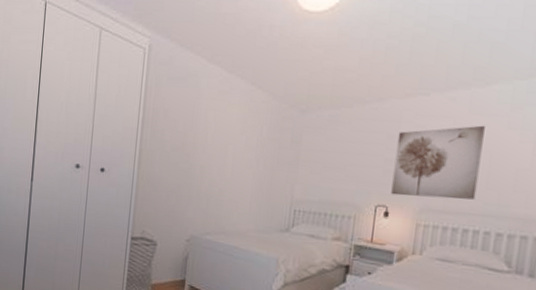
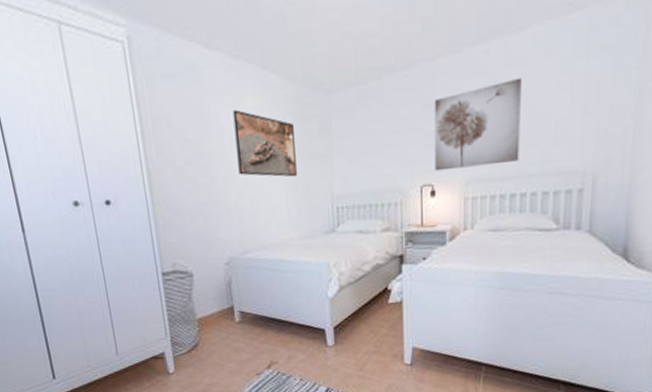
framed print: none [214,113,269,177] -> present [232,109,297,177]

